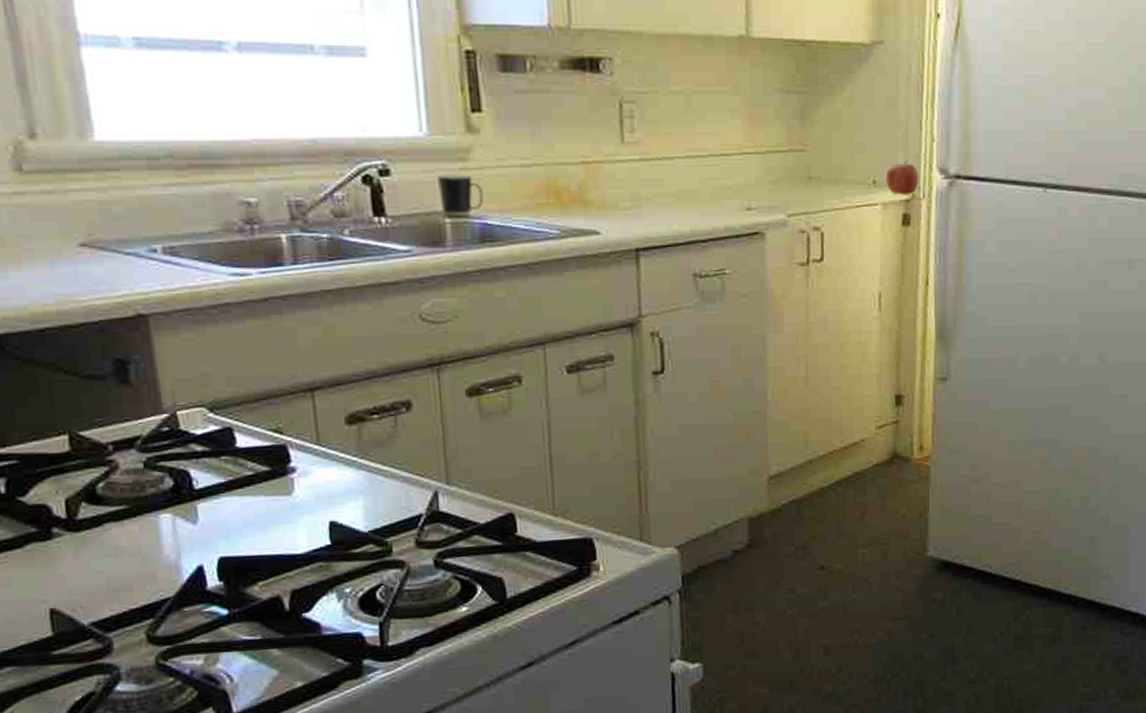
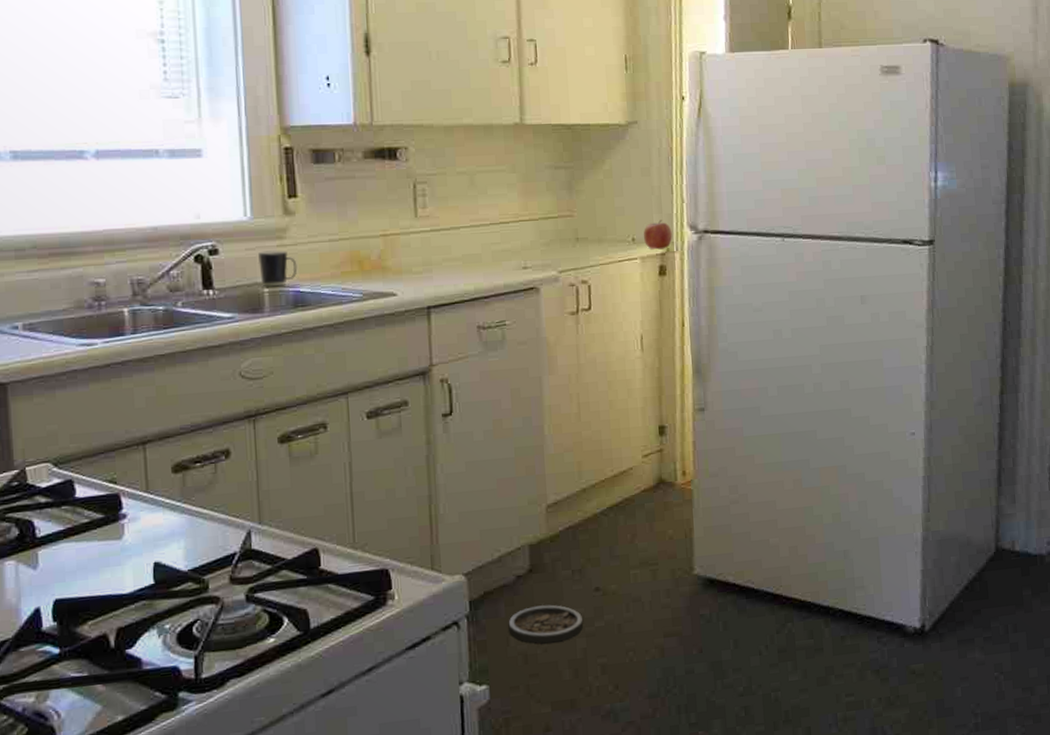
pet bowl: none [724,582,805,623] -> present [508,604,583,644]

